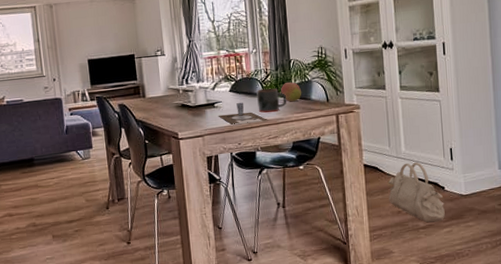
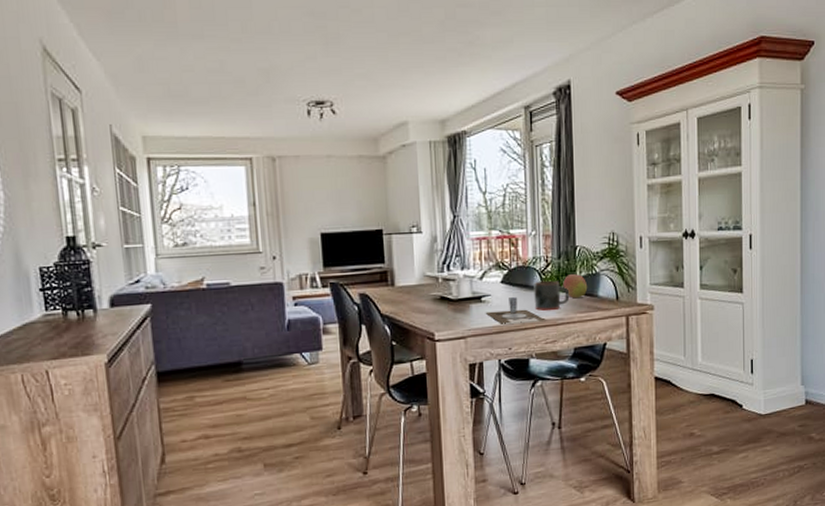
shoulder bag: present [388,161,445,223] -> none [681,375,741,447]

